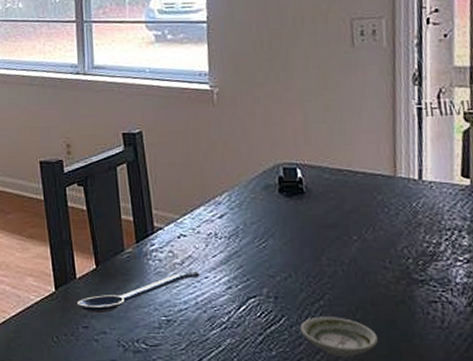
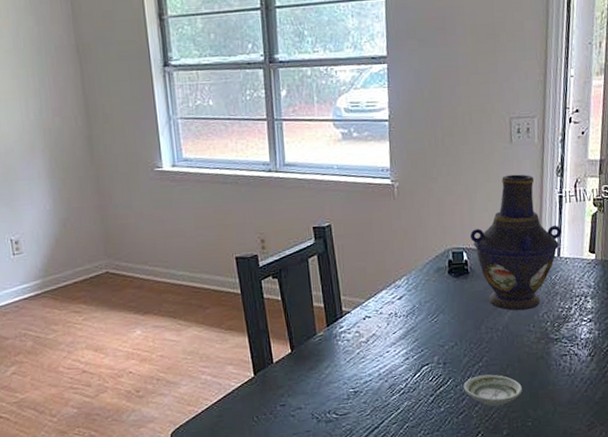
spoon: present [76,270,200,314] -> none [274,346,383,393]
vase: none [305,81,423,242] -> present [470,174,562,311]

